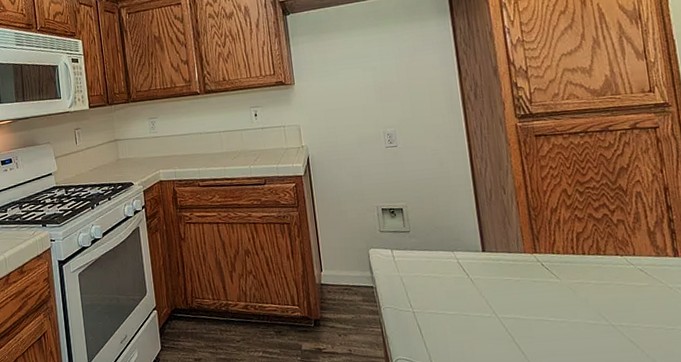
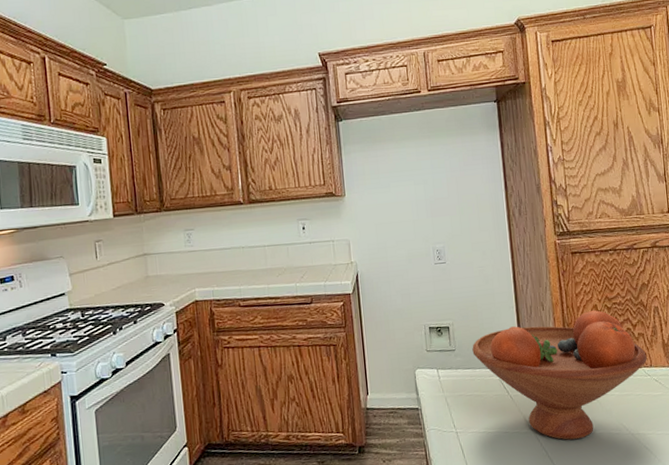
fruit bowl: none [427,194,629,328] -> present [472,310,647,440]

